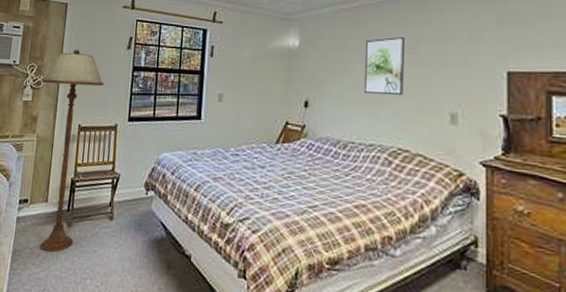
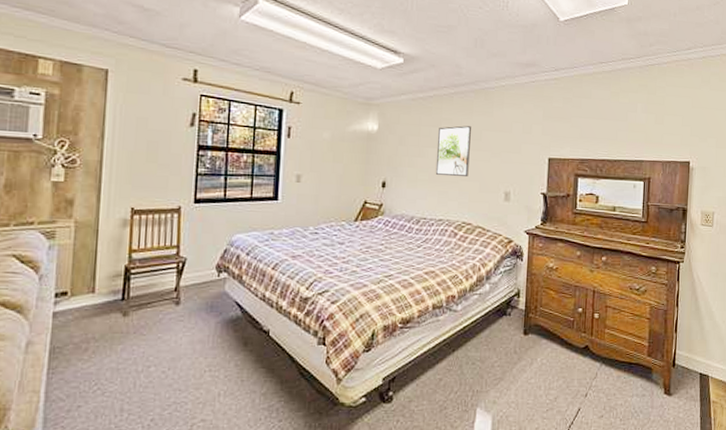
floor lamp: present [40,50,104,253] -> none [76,124,162,345]

